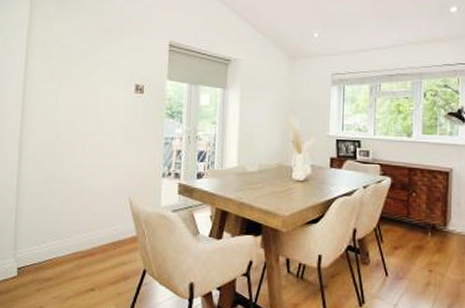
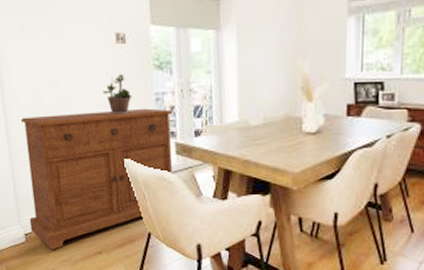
sideboard: none [24,150,179,286] -> present [20,108,173,250]
potted plant: none [117,119,144,155] -> present [102,74,132,114]

